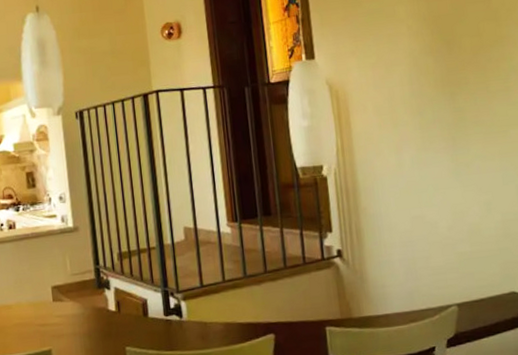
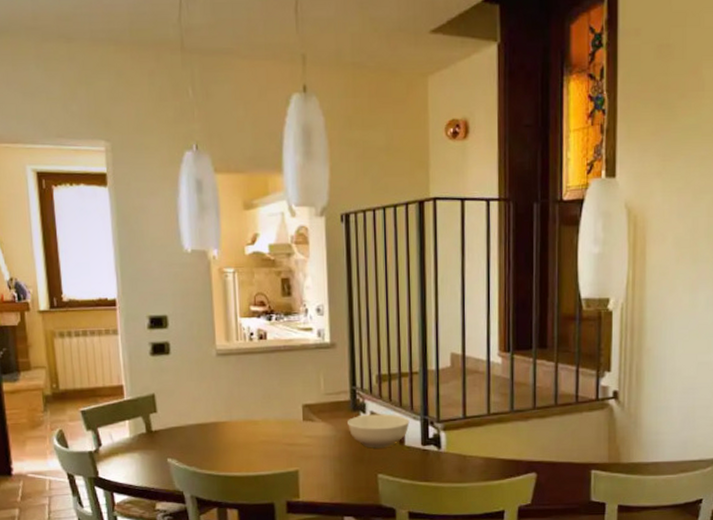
bowl: none [94,288,152,322] -> present [347,414,410,448]

